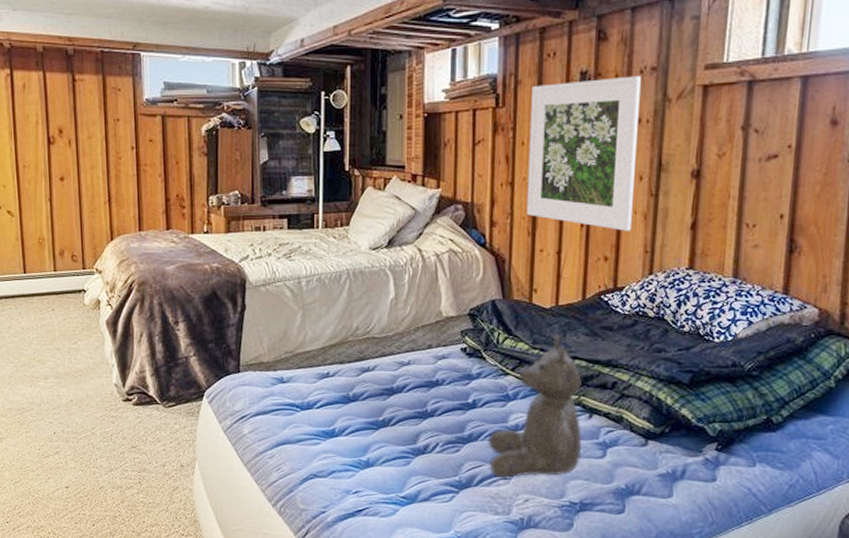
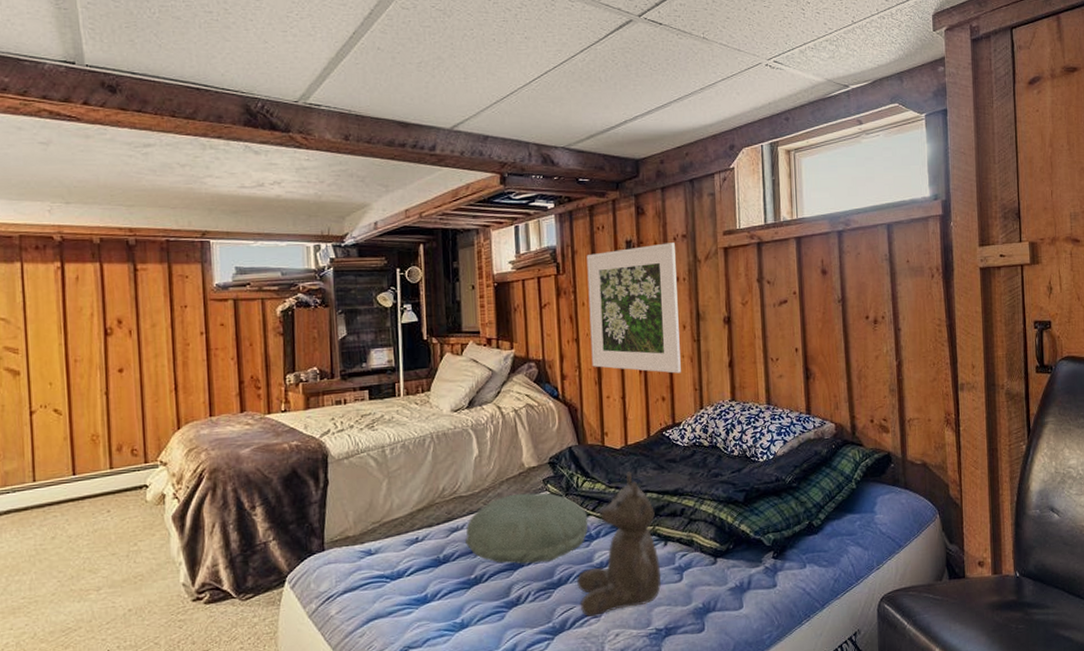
pillow: none [376,342,507,416] -> present [465,492,588,564]

